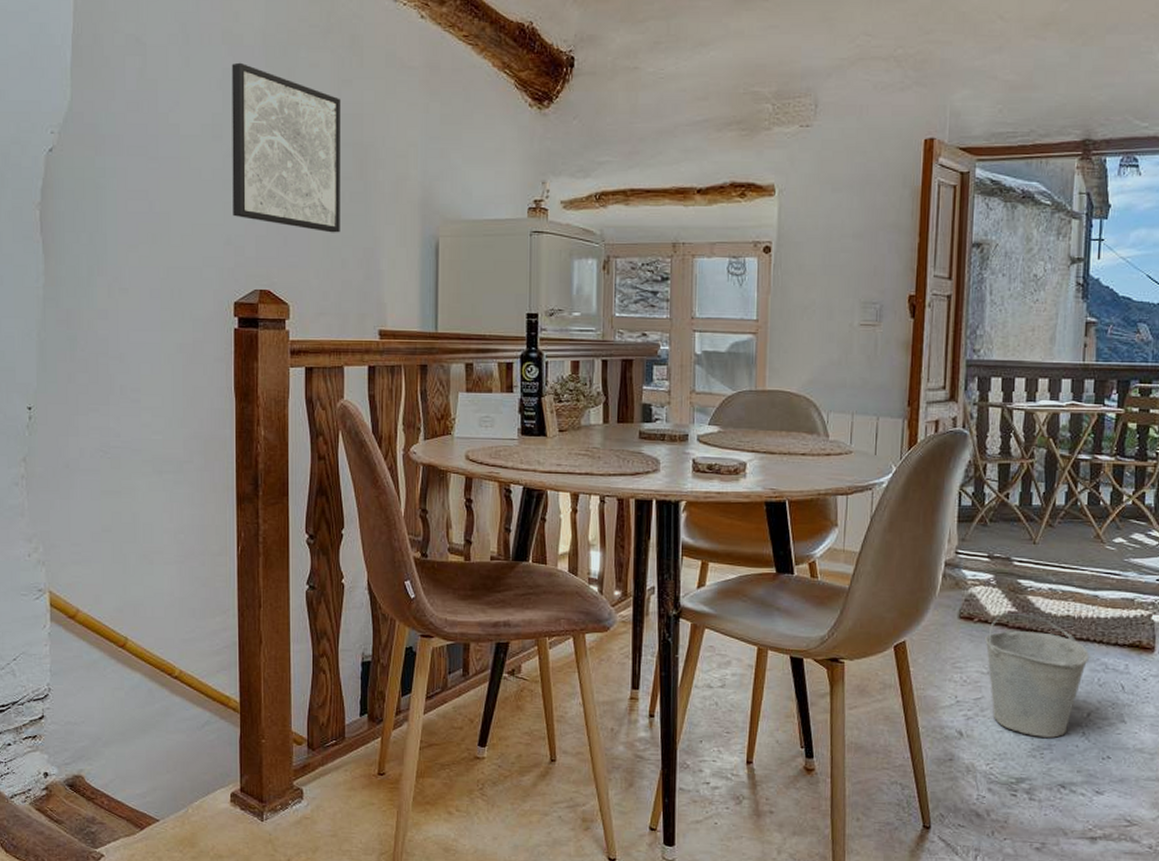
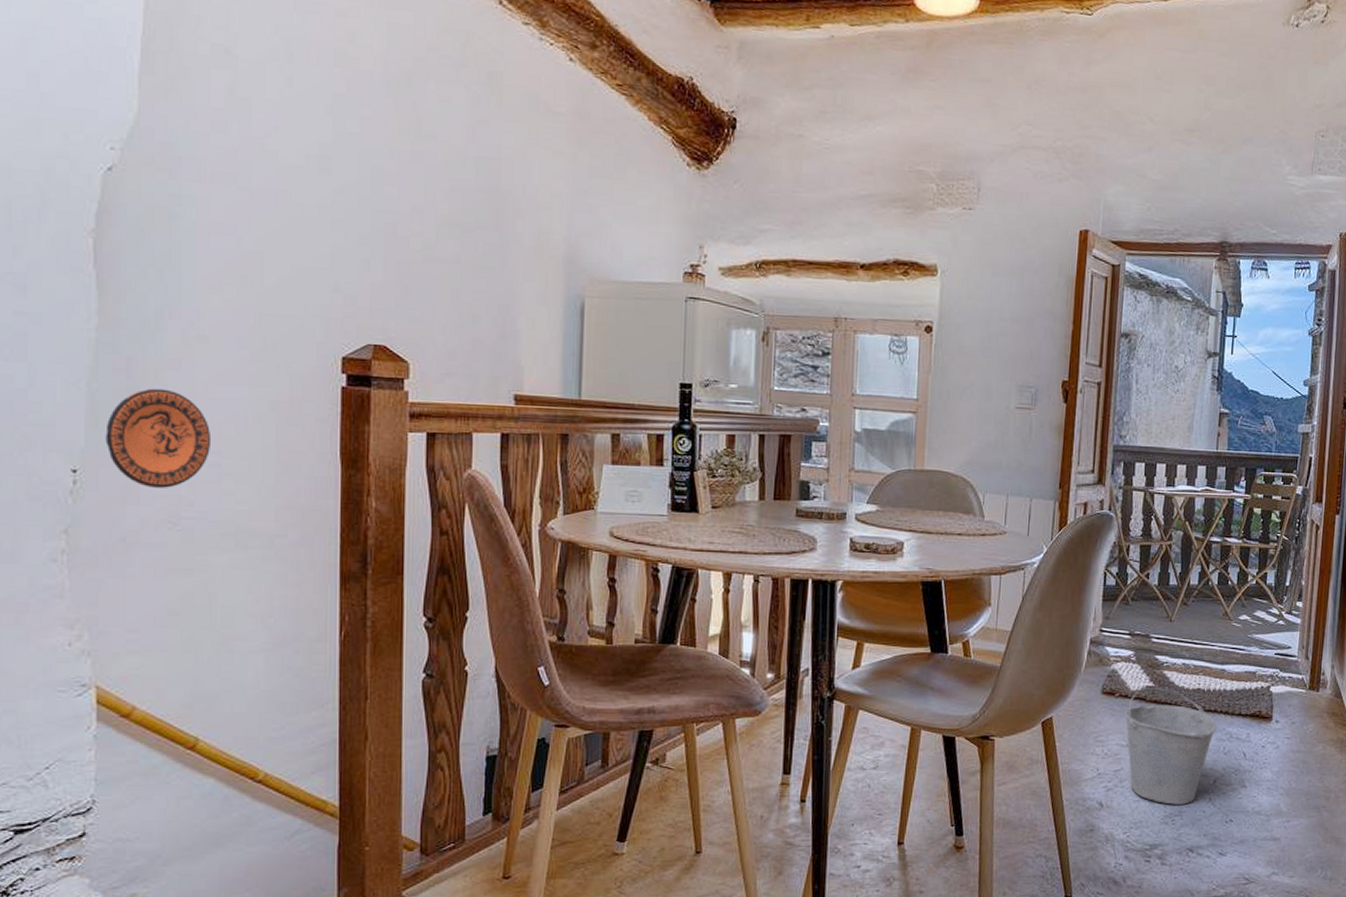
decorative plate: none [52,336,133,422] -> present [105,388,212,488]
wall art: present [231,62,342,233] -> none [342,88,476,287]

